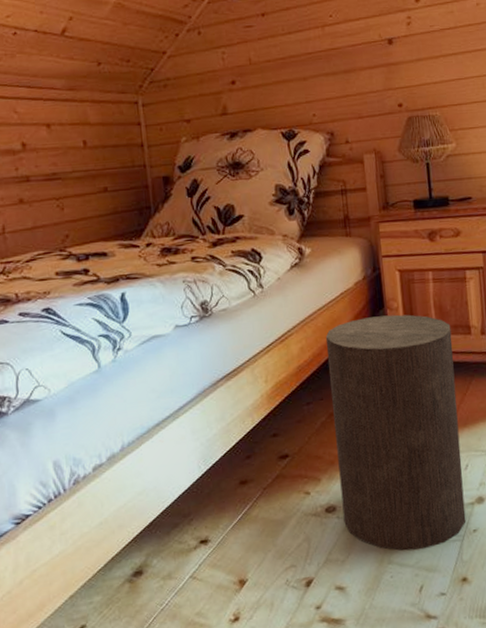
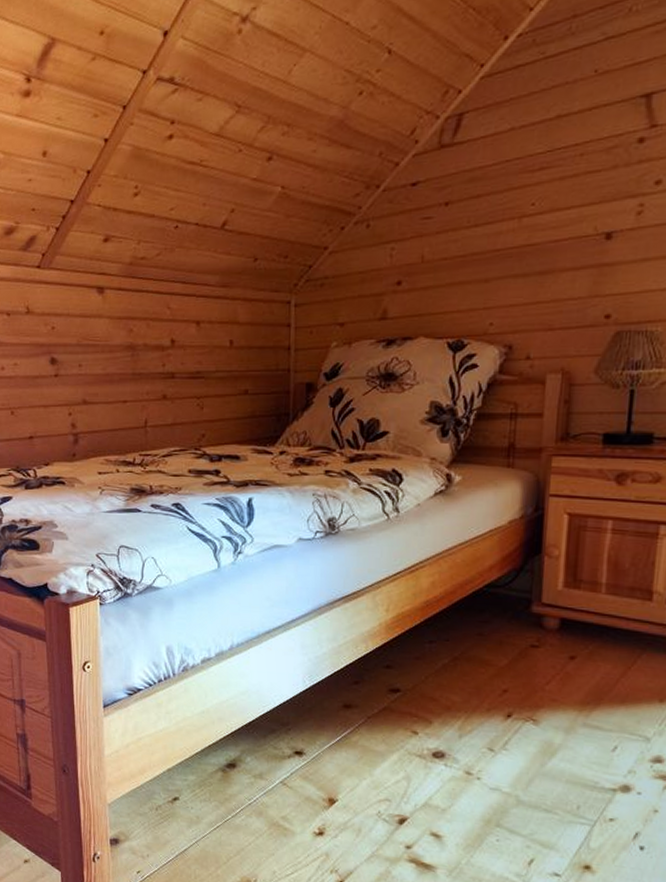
stool: present [325,314,466,551] -> none [452,561,626,823]

